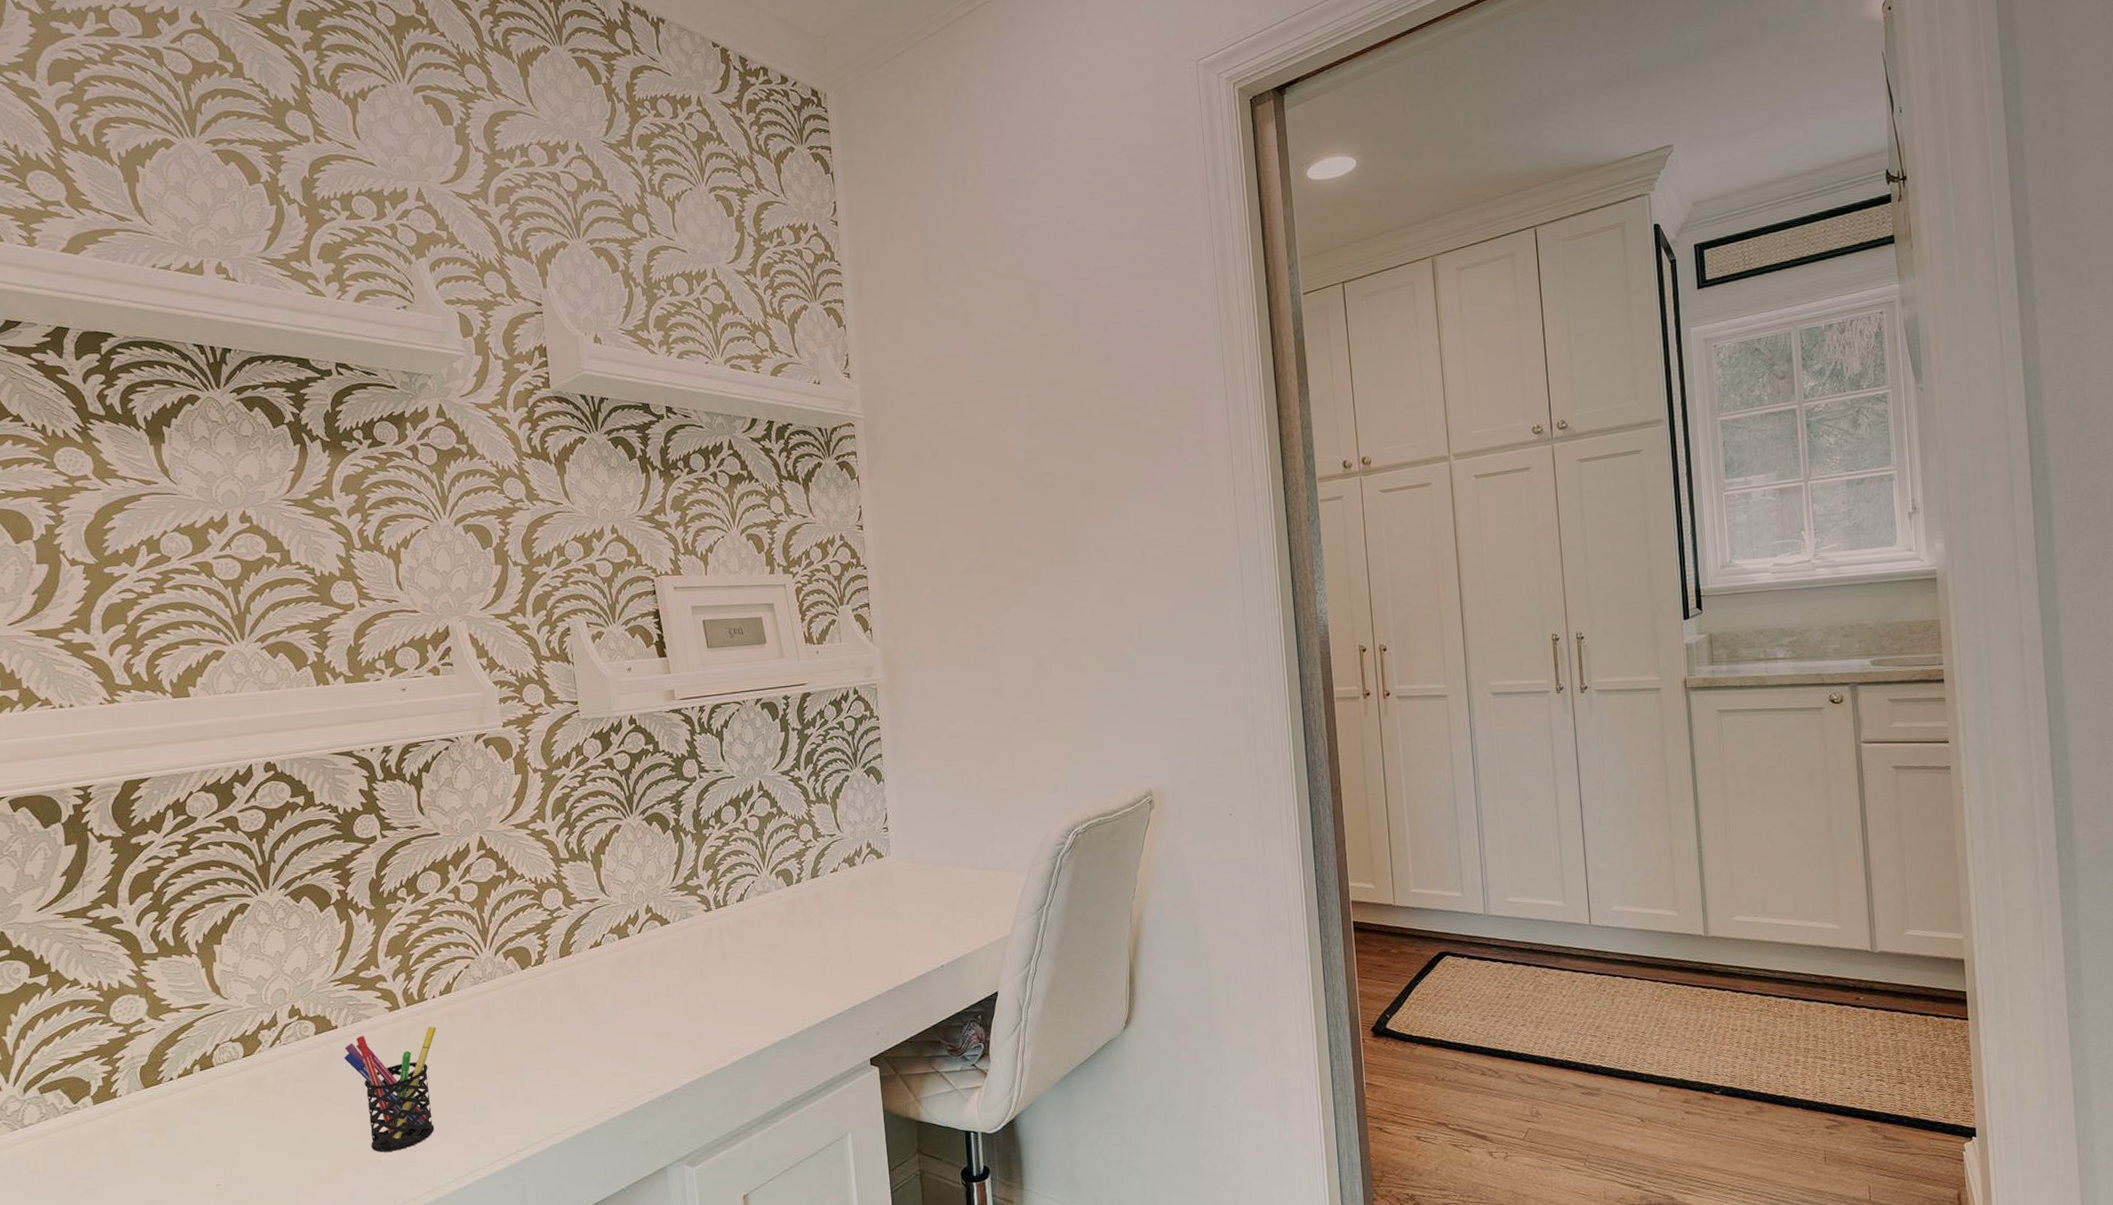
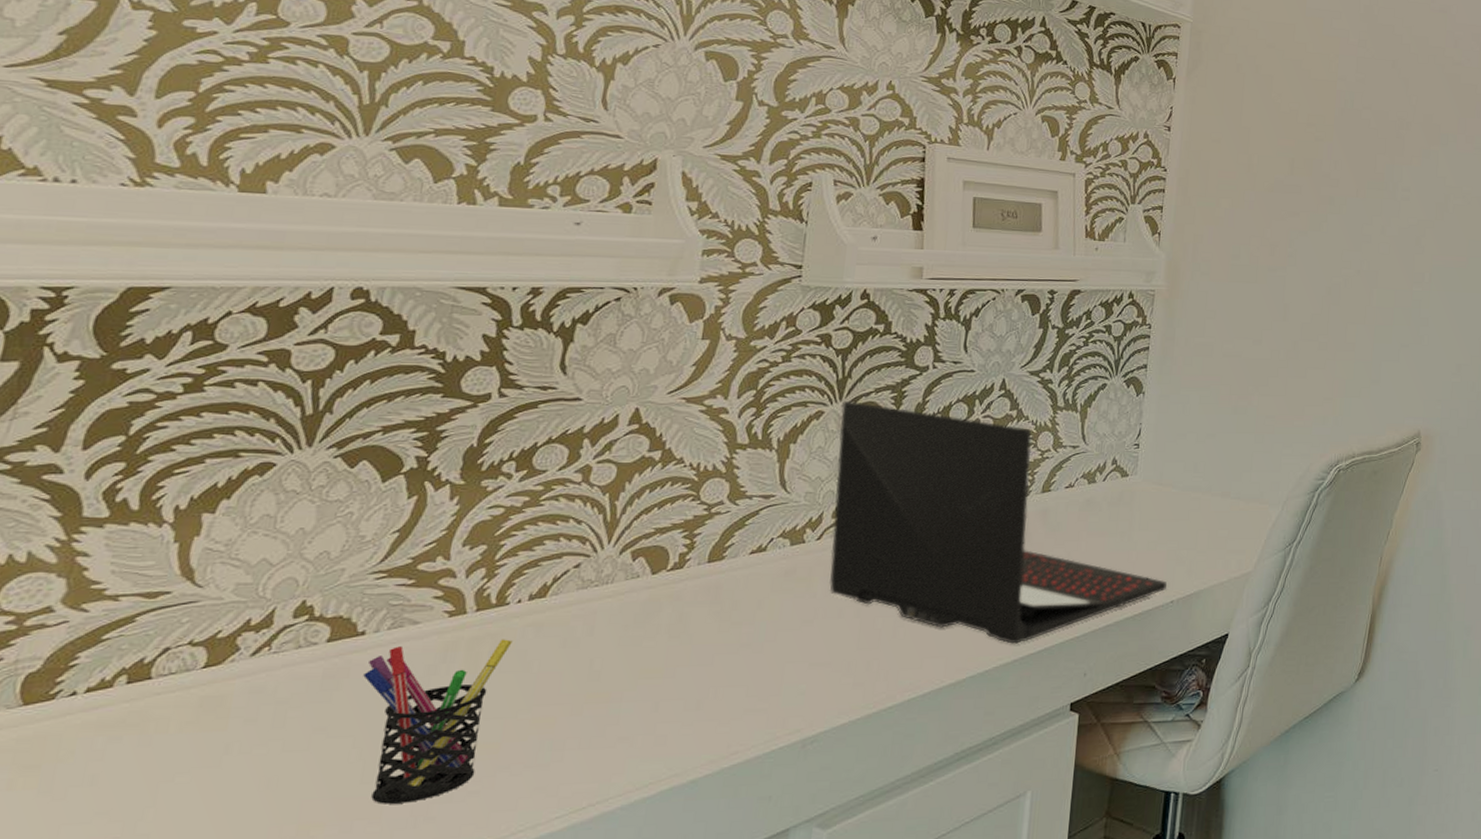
laptop: none [634,813,936,1011] -> present [829,400,1168,644]

